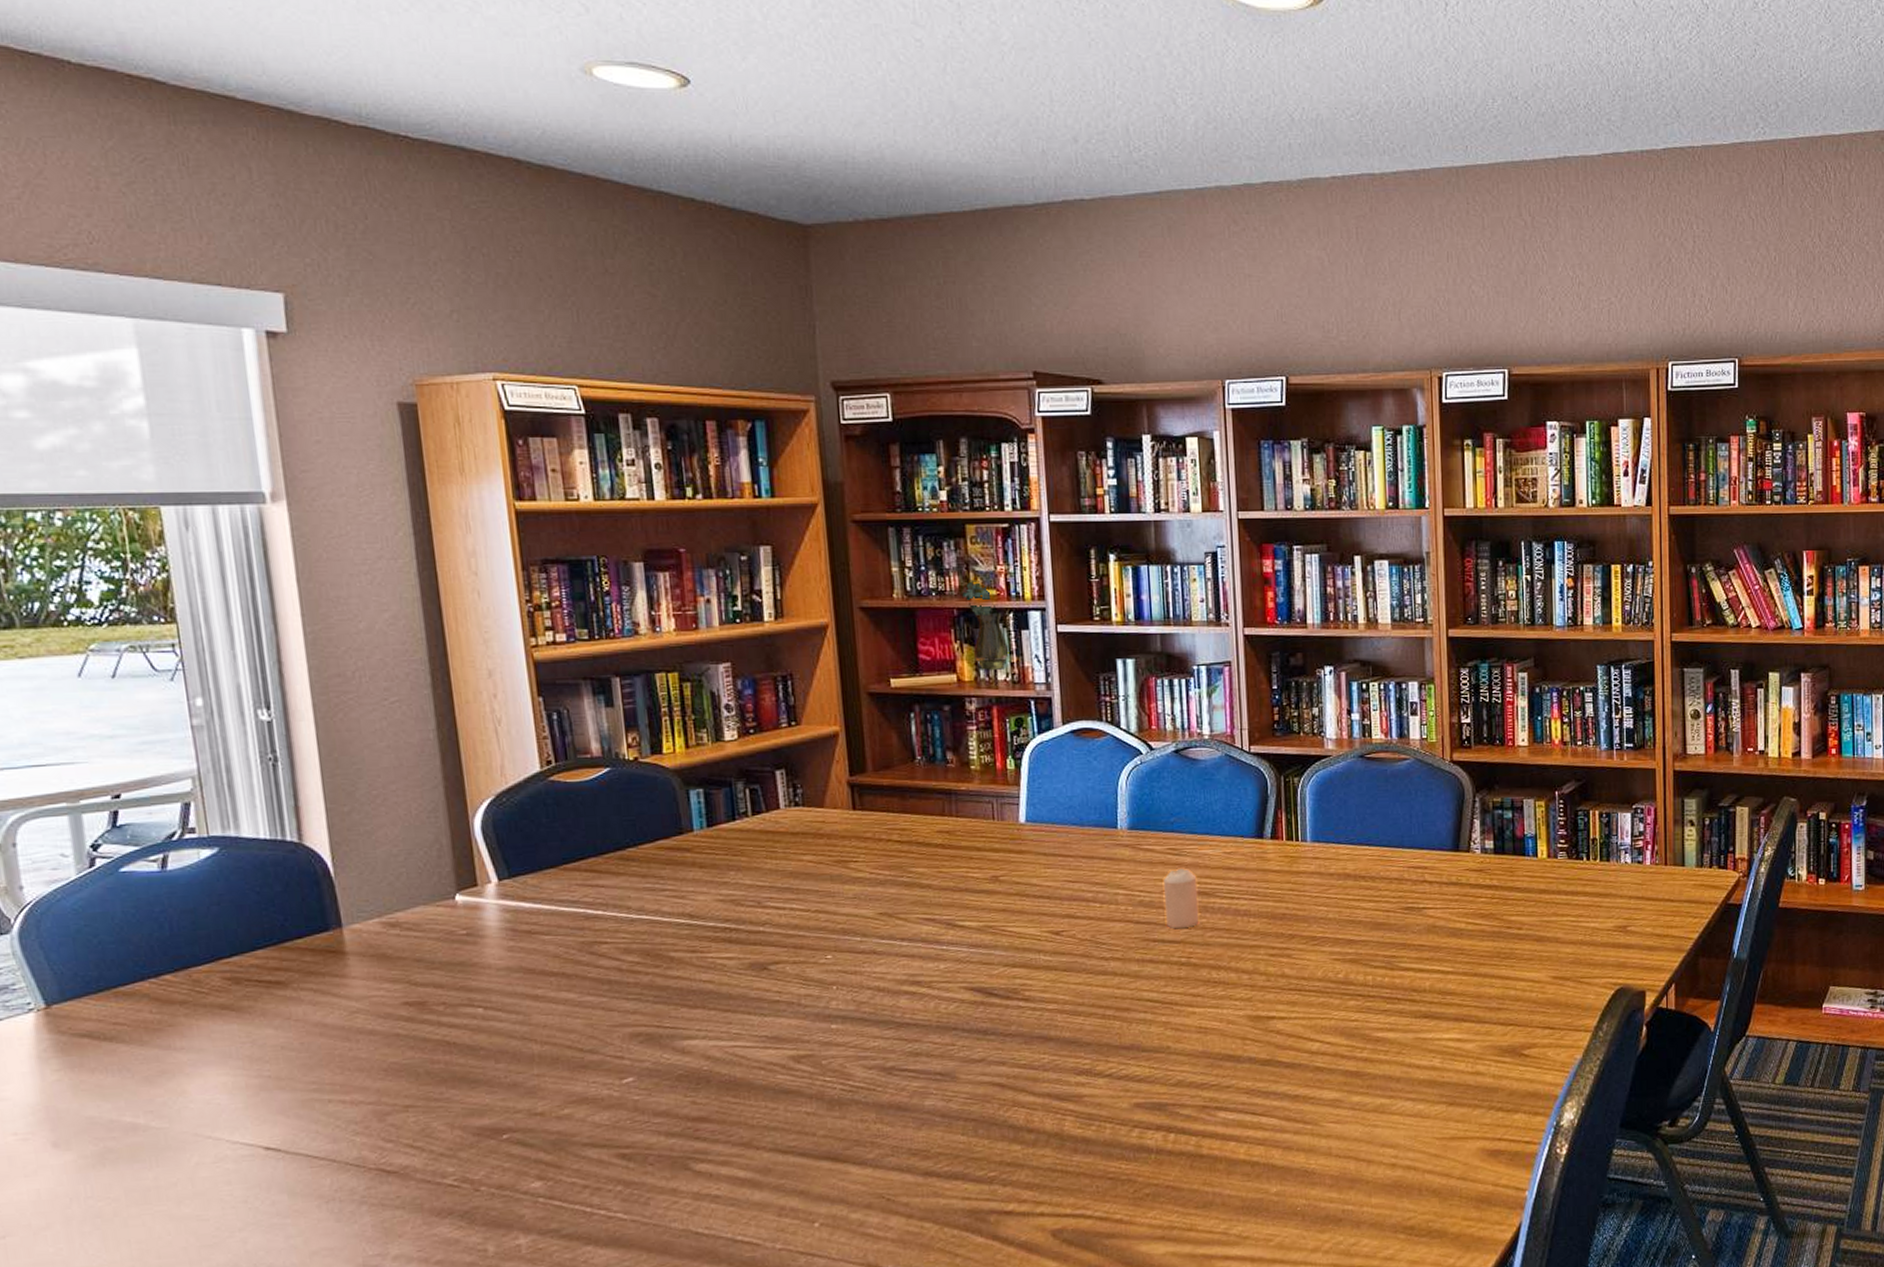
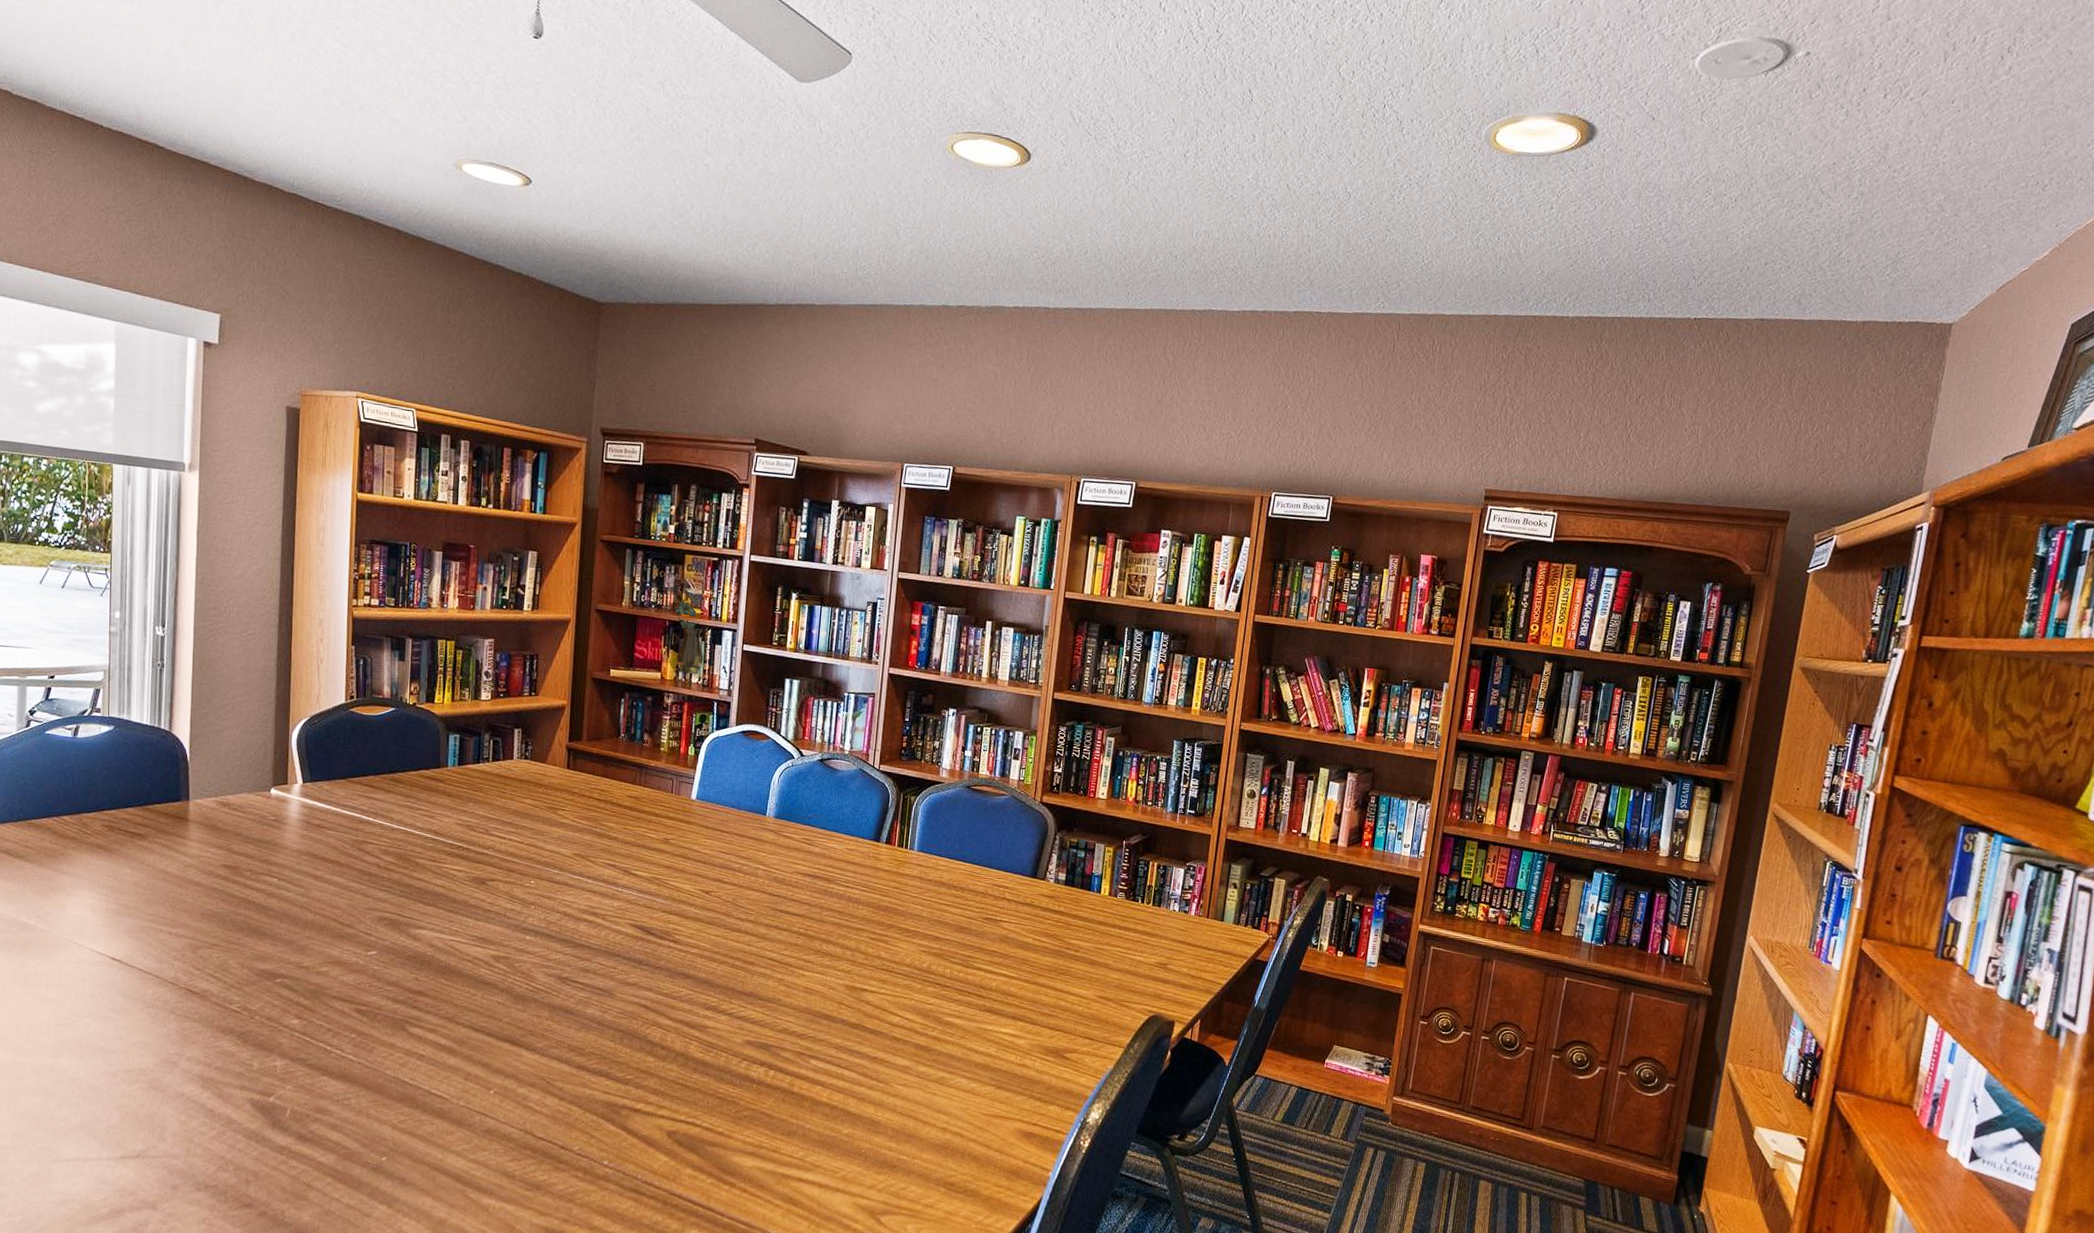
candle: present [1164,868,1200,929] -> none [793,855,822,905]

